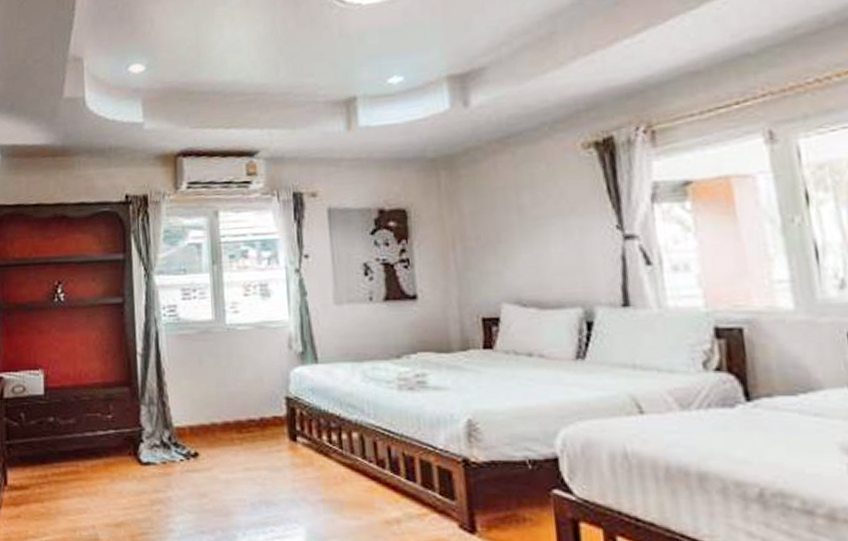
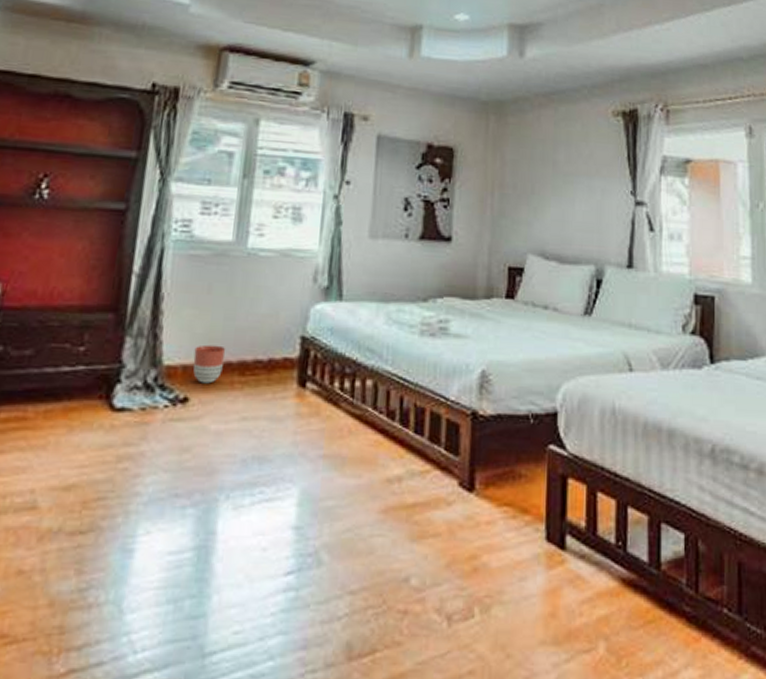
planter: none [196,408,223,441] -> present [193,344,226,384]

